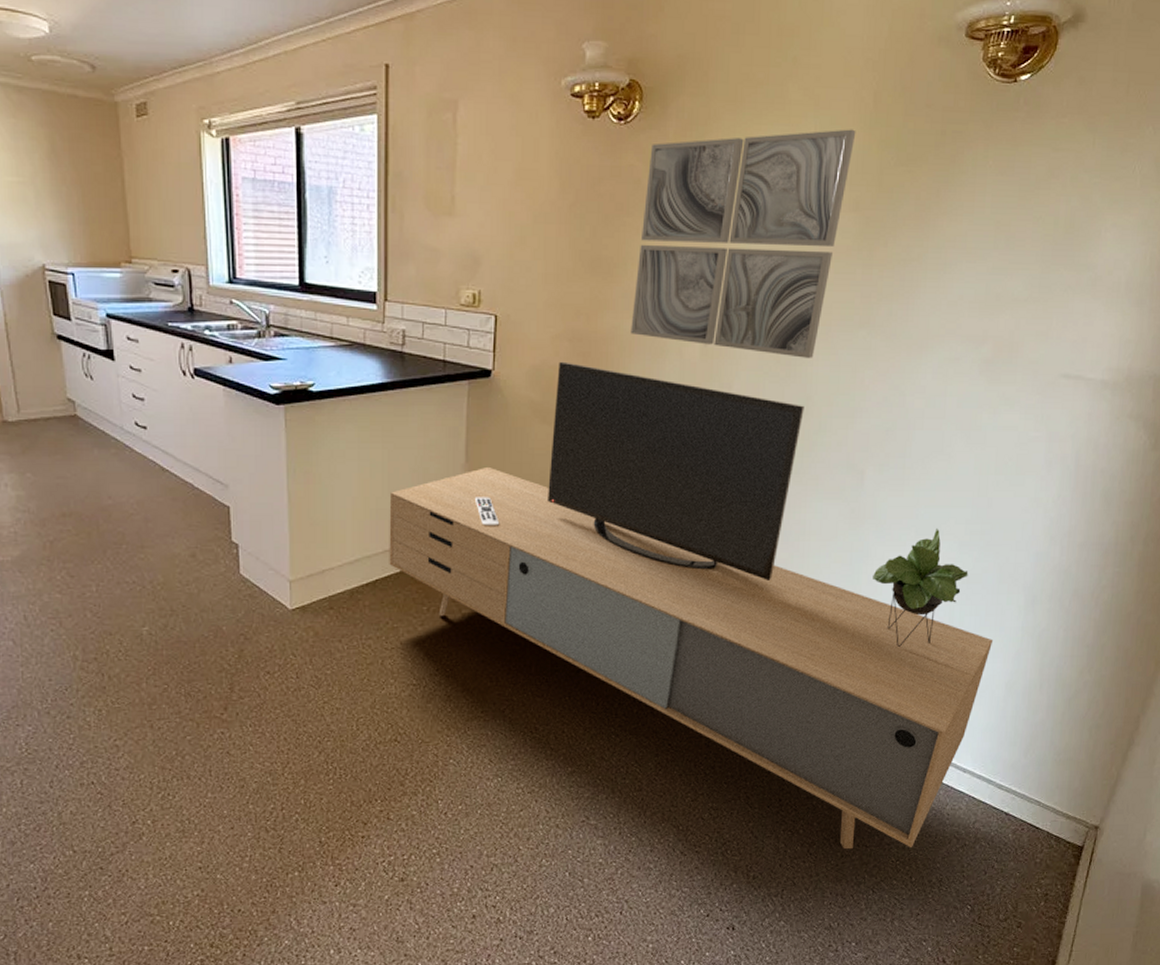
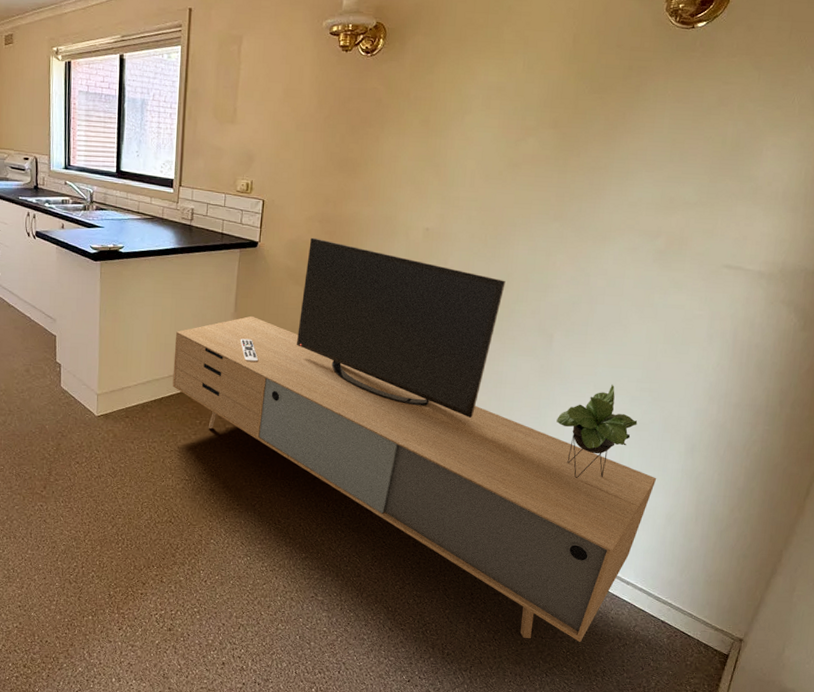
wall art: present [630,129,856,358] -> none [368,63,558,243]

